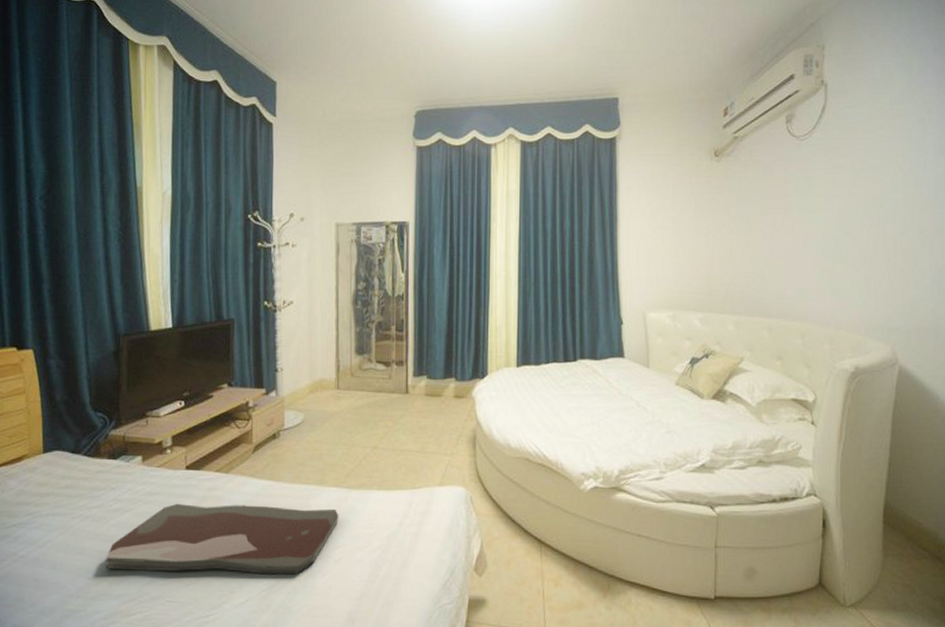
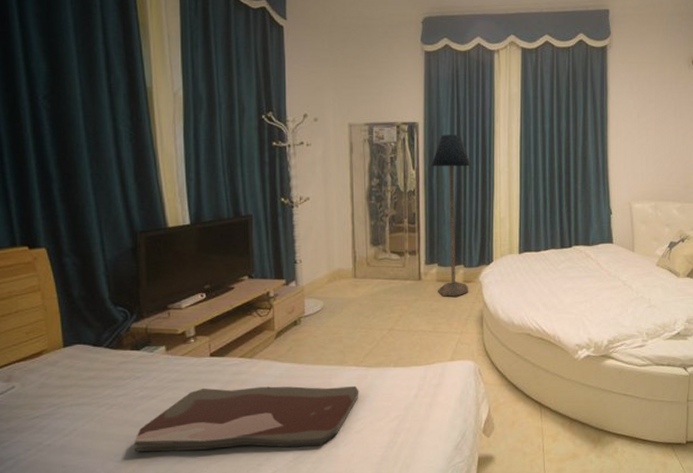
floor lamp: none [421,234,465,413] -> present [431,134,471,297]

